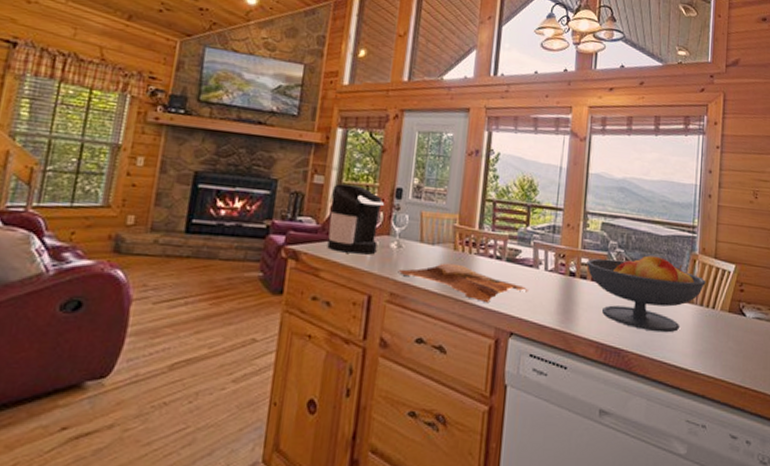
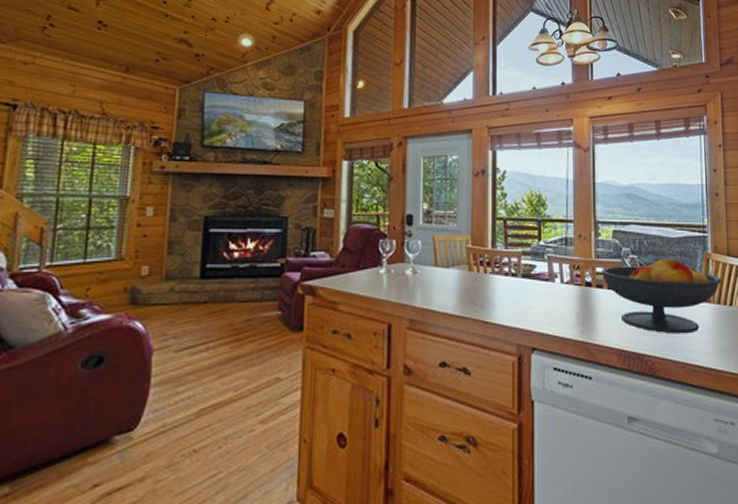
coffee maker: present [327,183,384,255] -> none [342,214,395,284]
cutting board: present [398,263,530,304] -> none [415,284,548,321]

